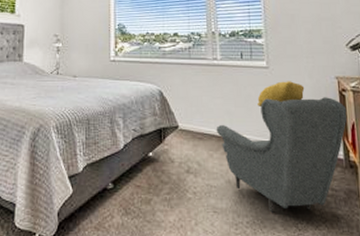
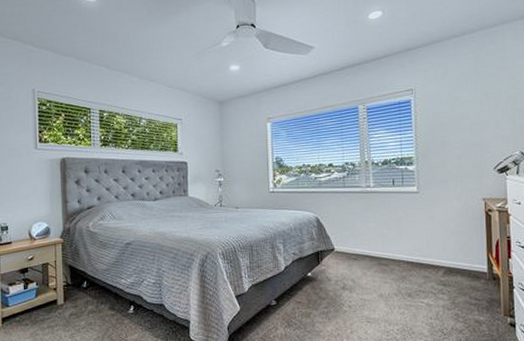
armchair: present [216,81,348,213] -> none [369,204,492,321]

